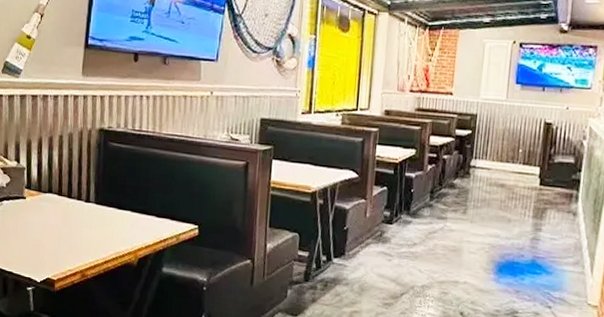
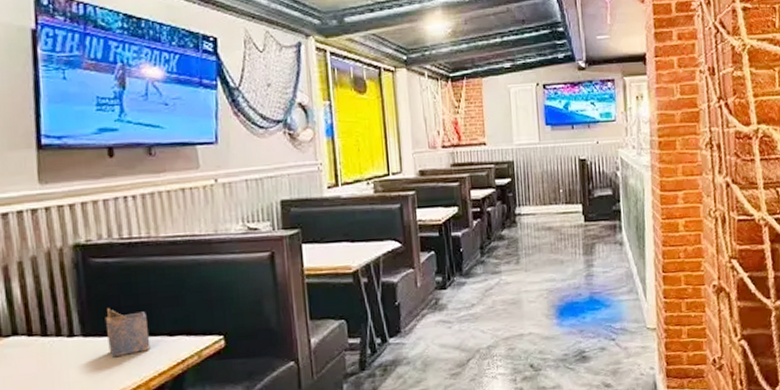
napkin holder: none [112,184,143,226] -> present [105,307,151,358]

